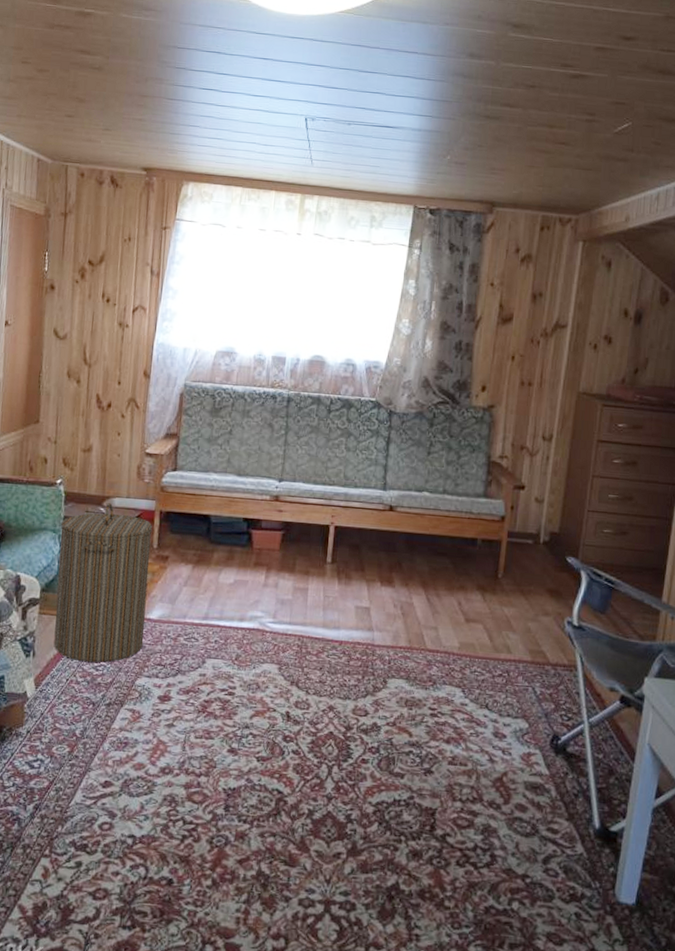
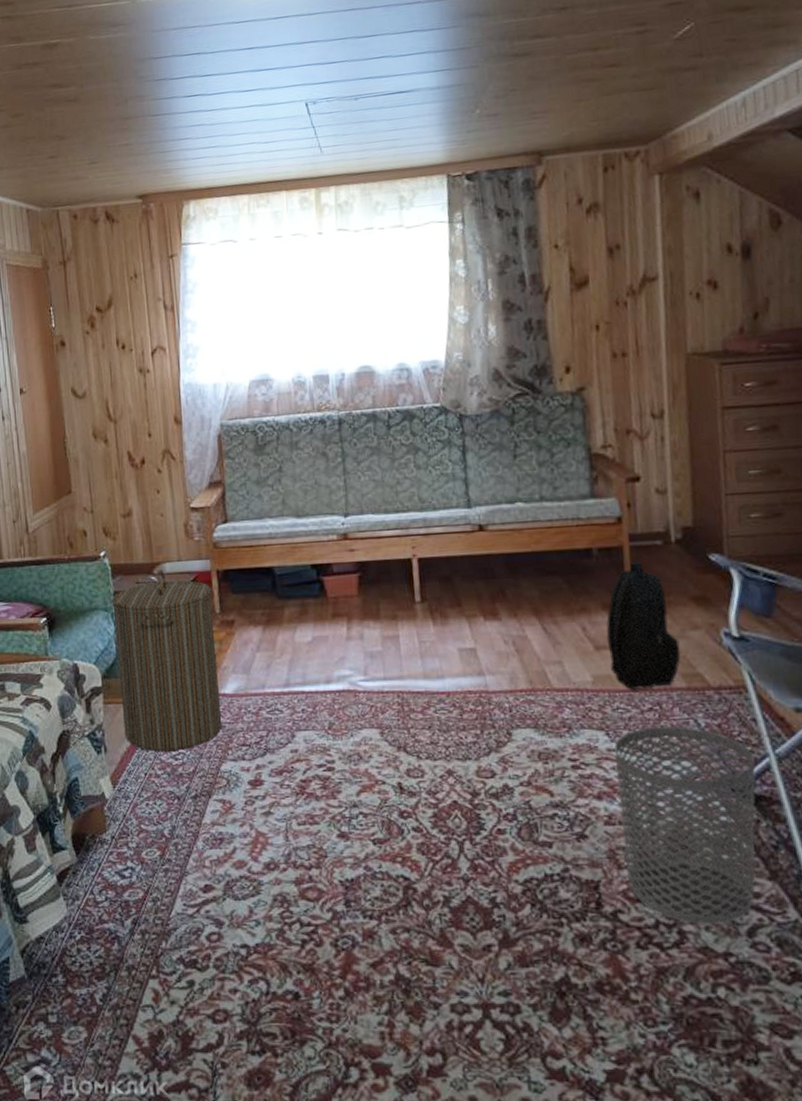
waste bin: none [459,689,572,852] -> present [614,726,756,924]
backpack: none [475,554,532,659] -> present [606,561,681,690]

